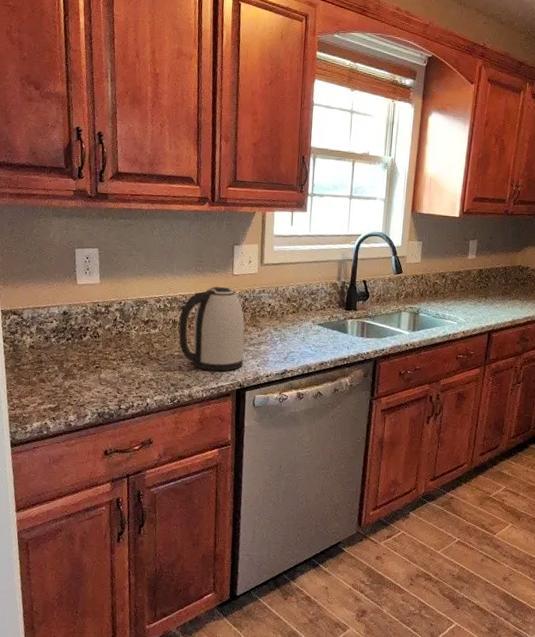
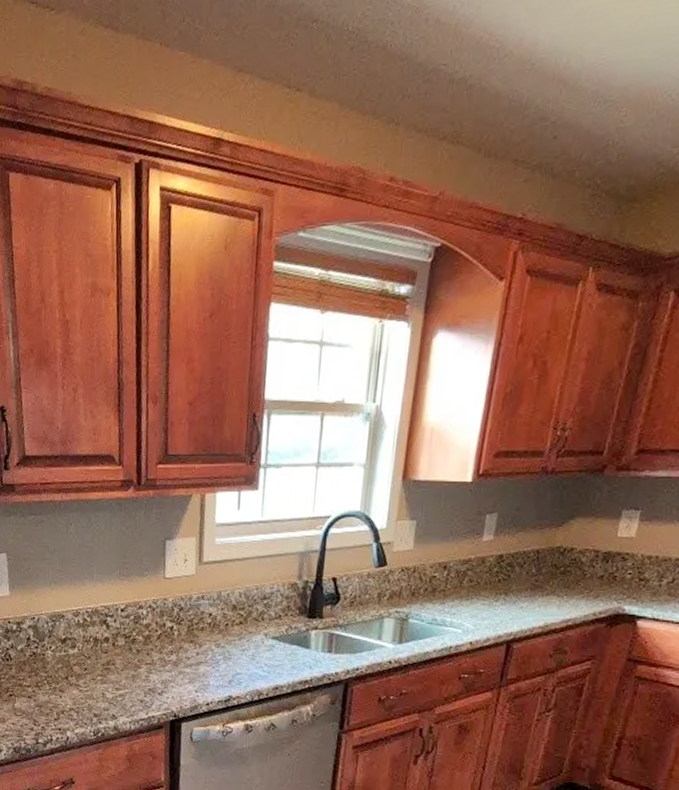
kettle: present [178,286,245,372] -> none [101,593,180,699]

